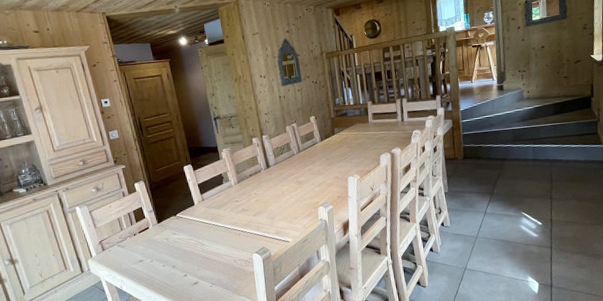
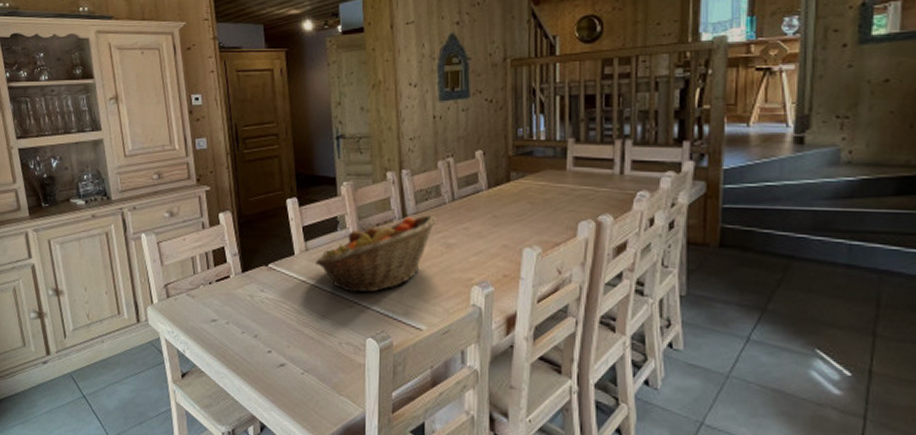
fruit basket: none [210,164,290,225] -> present [315,215,437,293]

